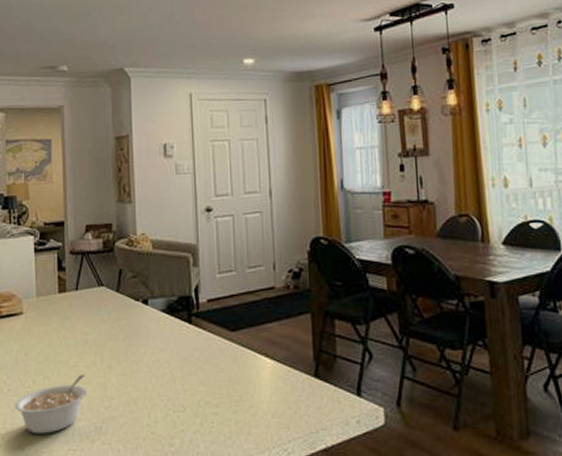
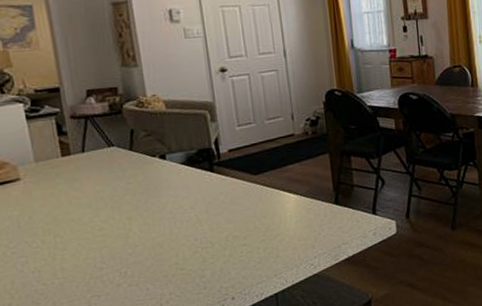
legume: present [14,374,87,434] -> none [22,228,107,289]

